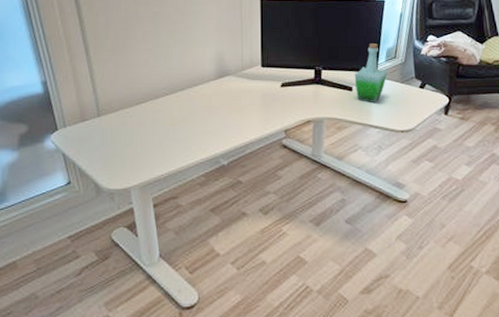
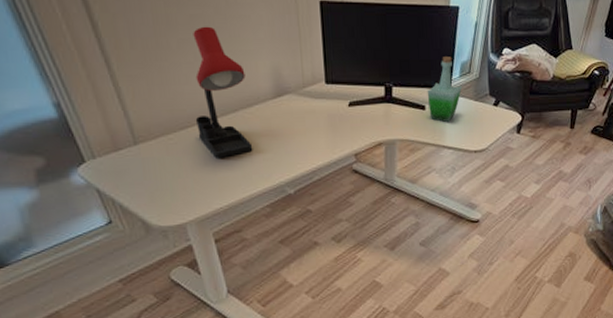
desk lamp: none [149,20,194,130] -> present [193,26,253,158]

